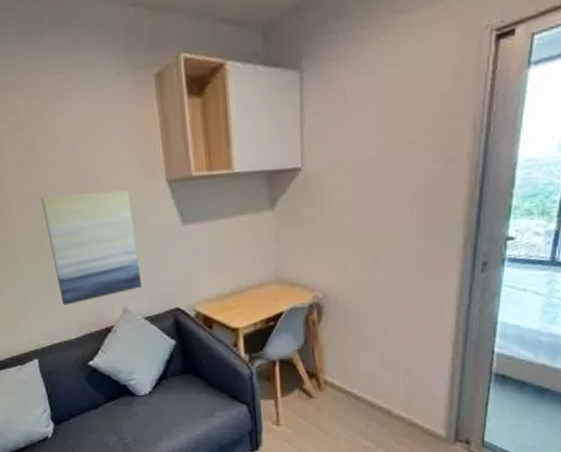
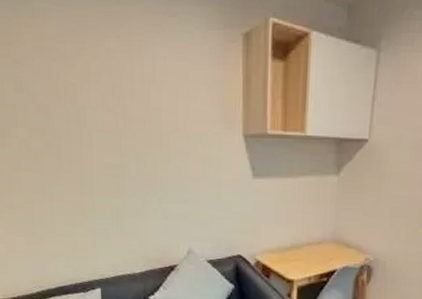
wall art: present [41,190,143,306] -> none [121,136,209,241]

